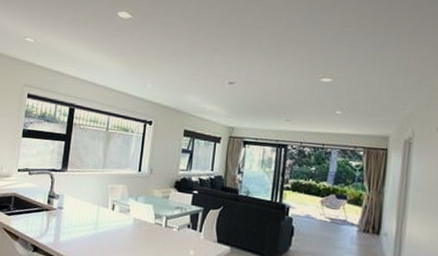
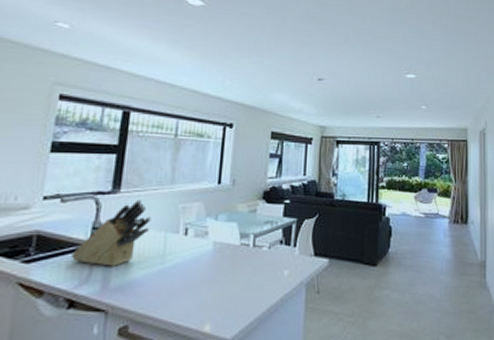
knife block: none [35,178,88,227] -> present [70,199,151,267]

